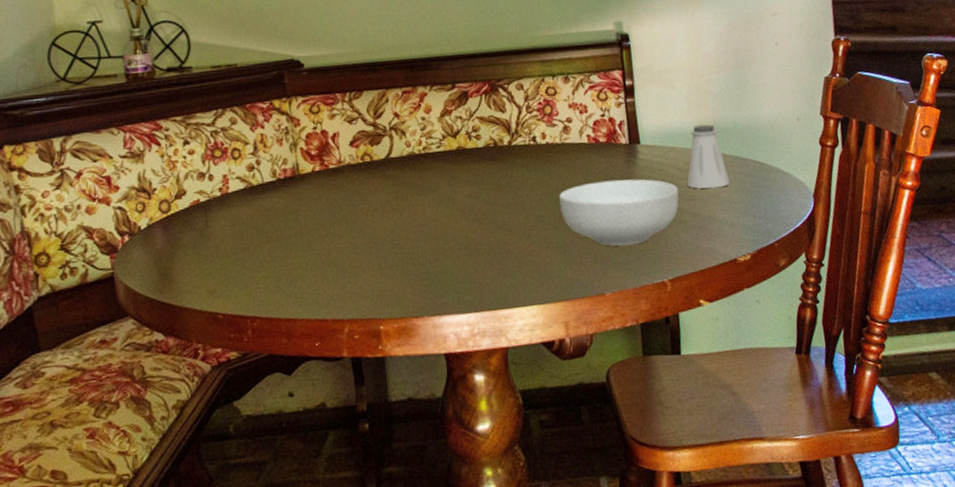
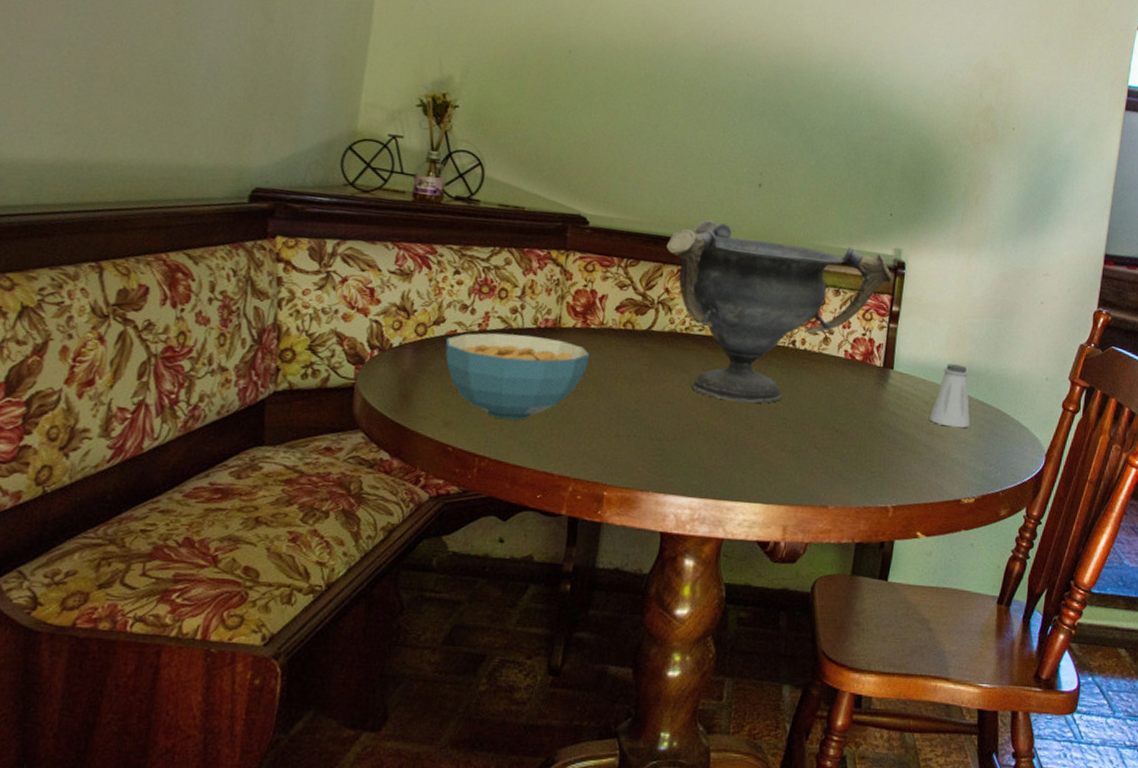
cereal bowl: none [190,187,336,277] -> present [445,332,590,420]
decorative bowl: none [386,30,621,211] -> present [667,220,894,403]
cereal bowl: present [559,179,679,246] -> none [803,396,920,465]

